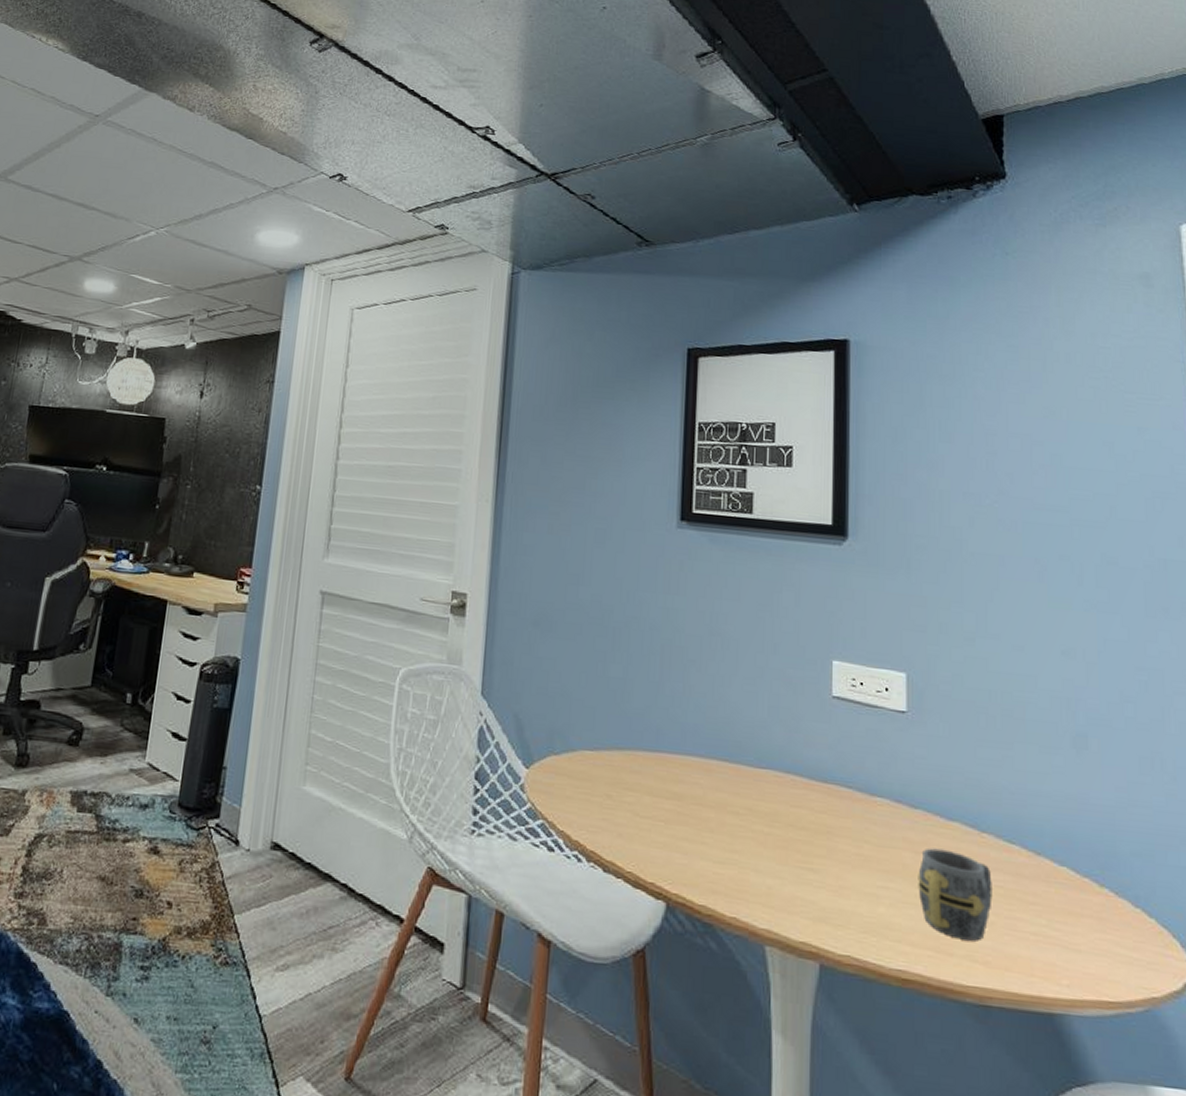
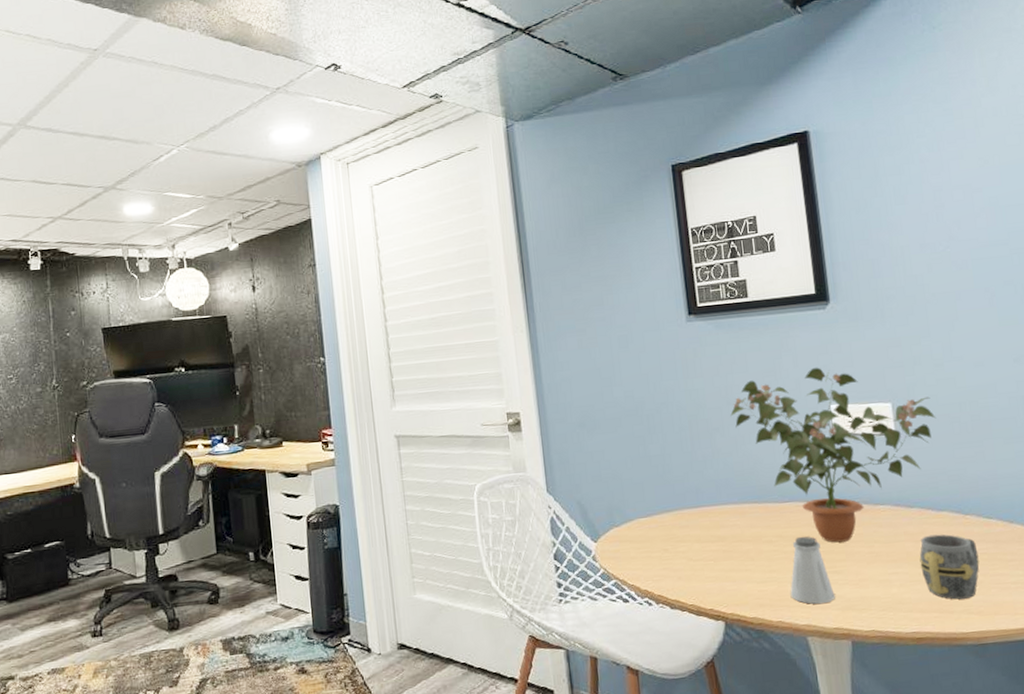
potted plant: none [711,611,959,834] -> present [730,367,937,543]
saltshaker: none [751,815,807,908] -> present [790,536,835,605]

